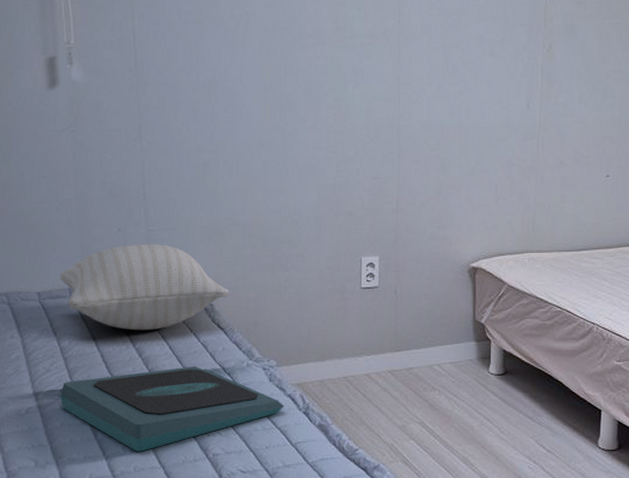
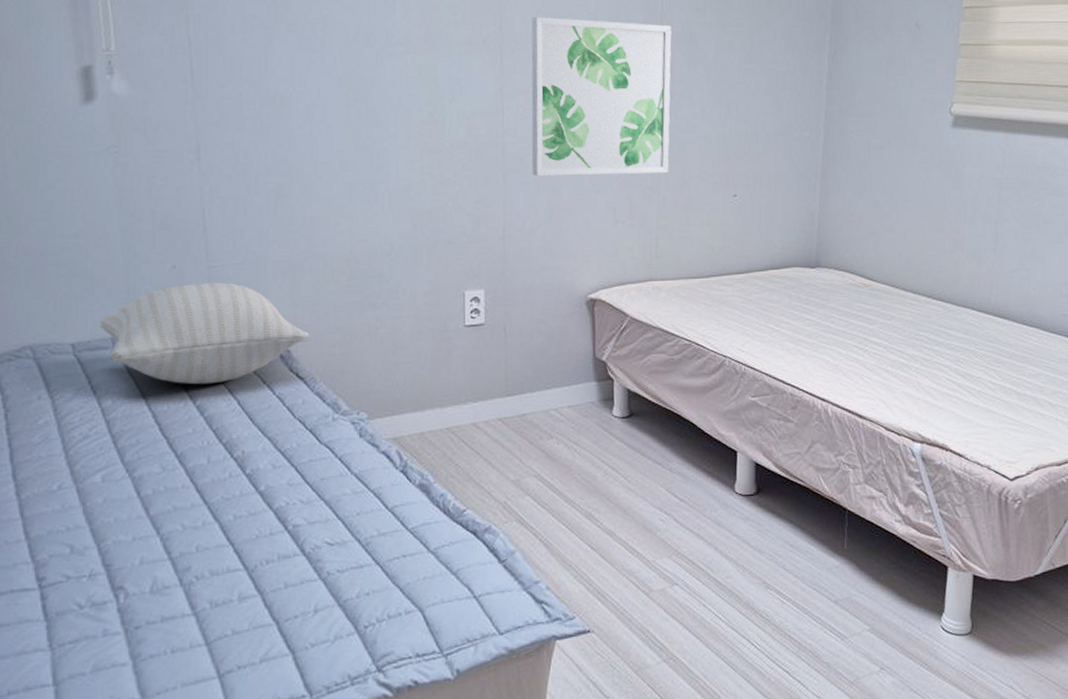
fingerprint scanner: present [59,366,285,452] -> none [100,423,378,528]
wall art: none [423,10,554,156] -> present [531,16,672,177]

